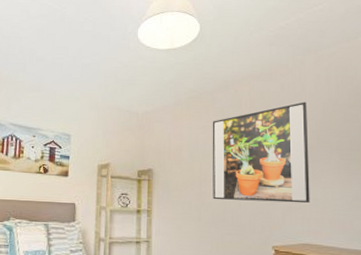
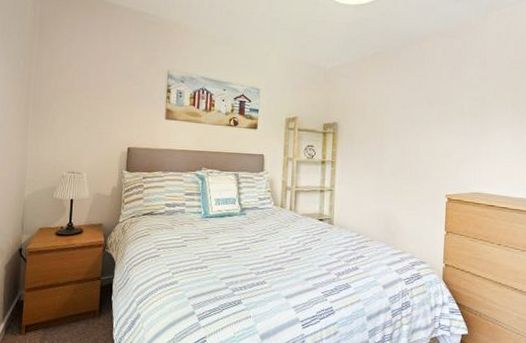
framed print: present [212,102,310,204] -> none [393,59,486,156]

